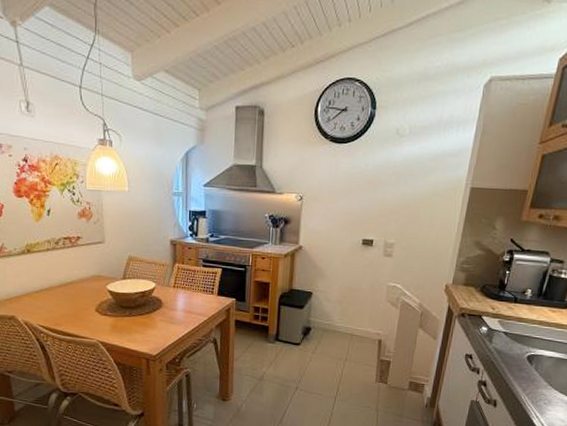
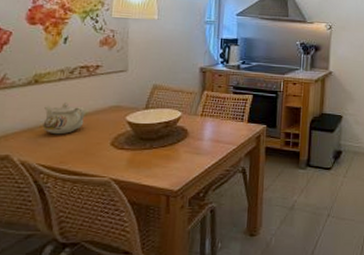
teapot: none [38,271,72,300] -> present [42,103,86,135]

